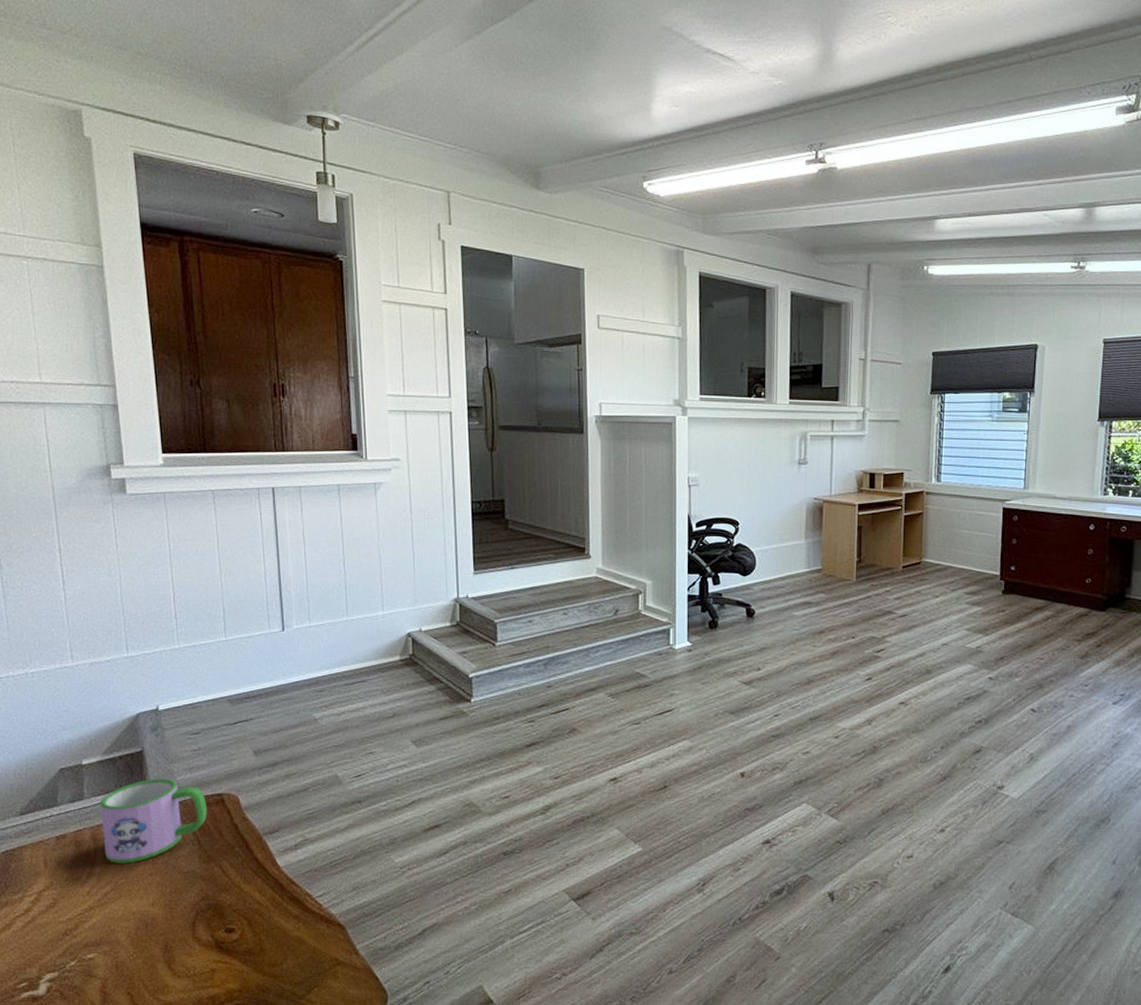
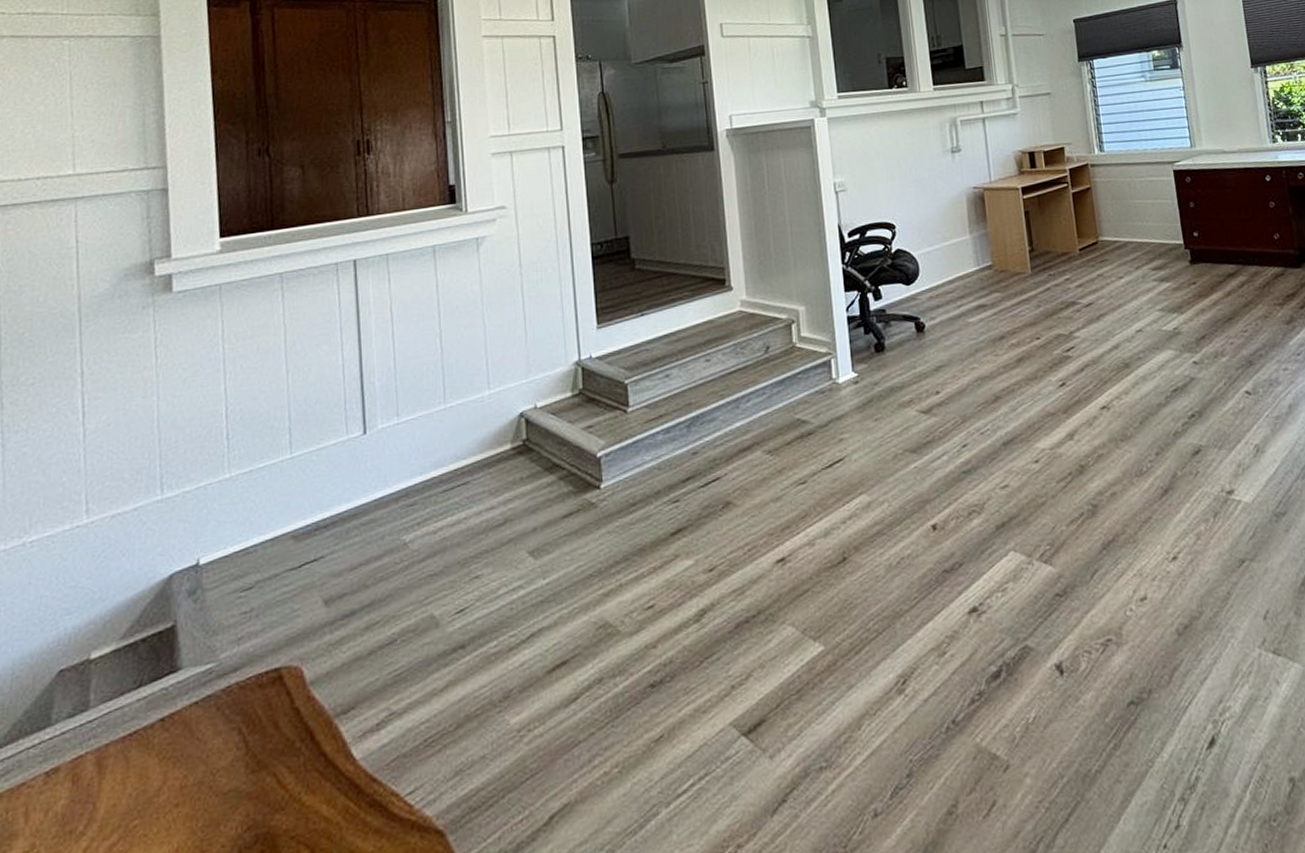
mug: present [100,778,208,864] -> none [110,659,260,798]

